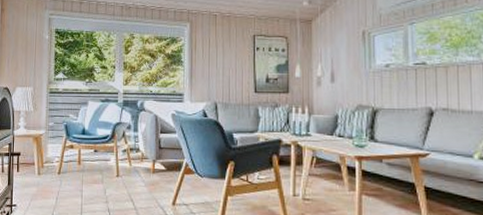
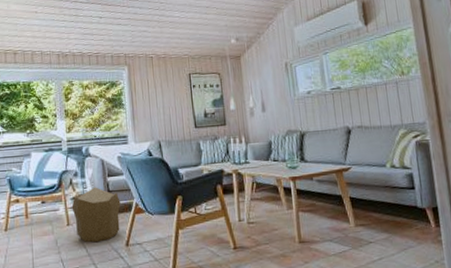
pouf: none [122,142,171,198] -> present [72,187,121,243]

